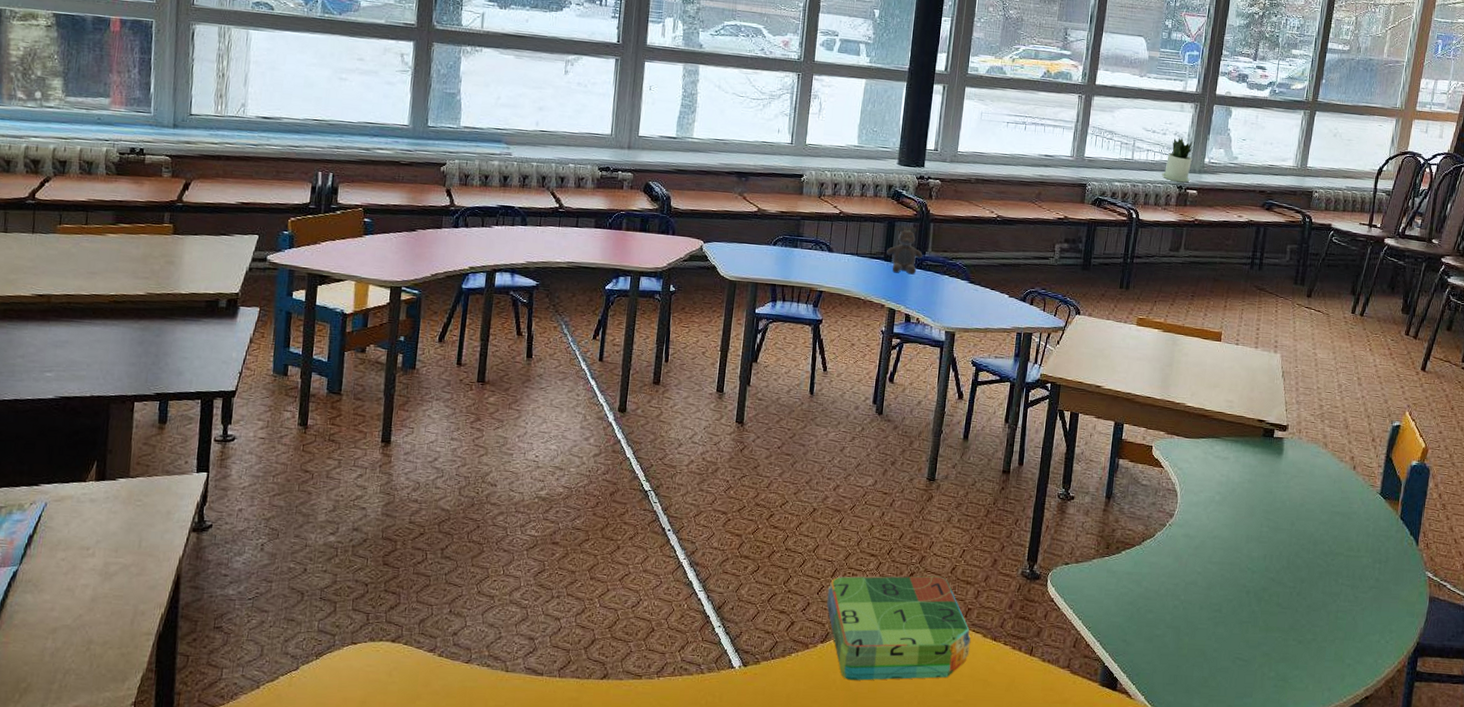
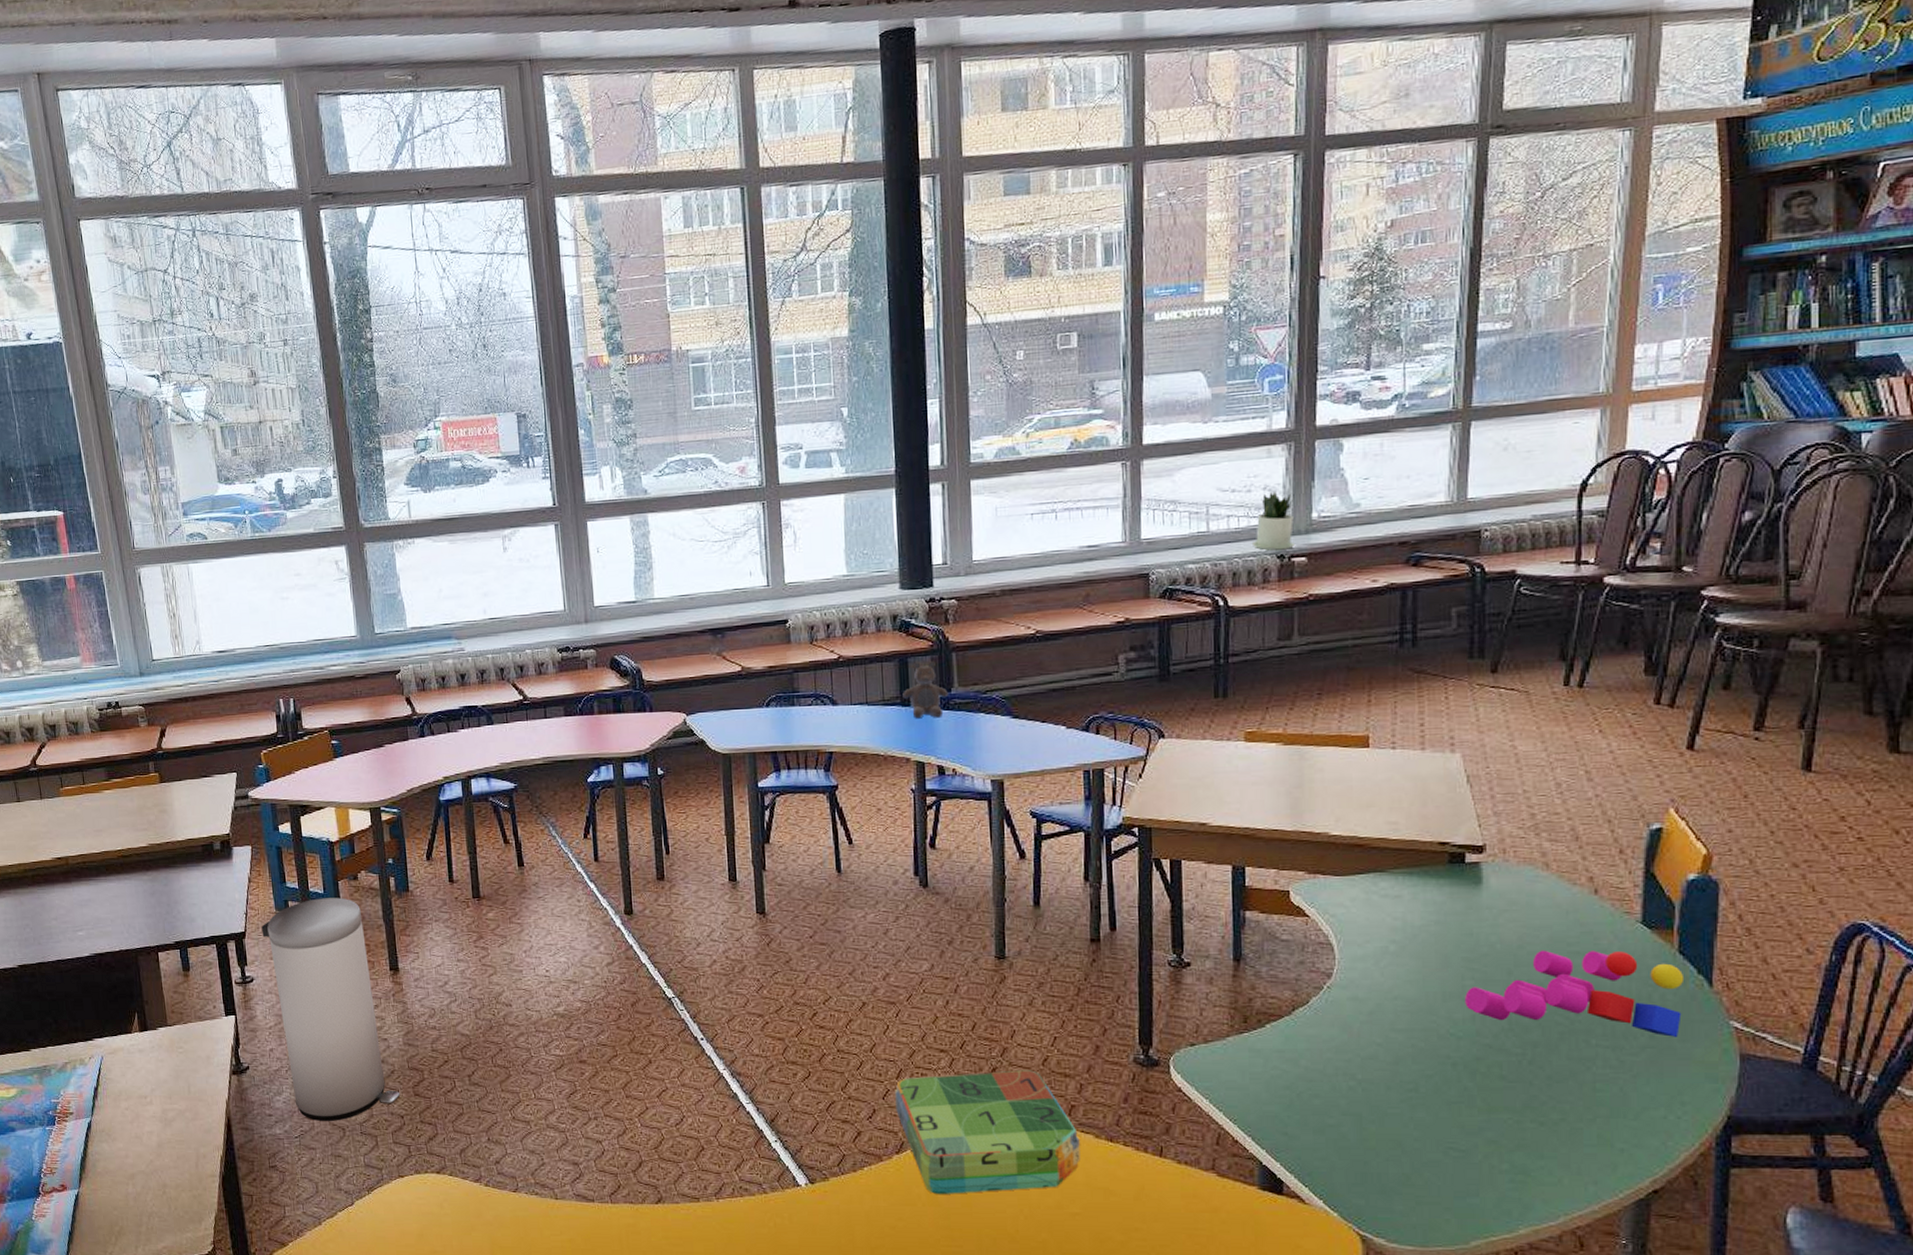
pedal bin: none [254,366,369,585] -> present [261,898,401,1121]
toy blocks: none [1261,508,1402,581] -> present [1465,950,1685,1037]

